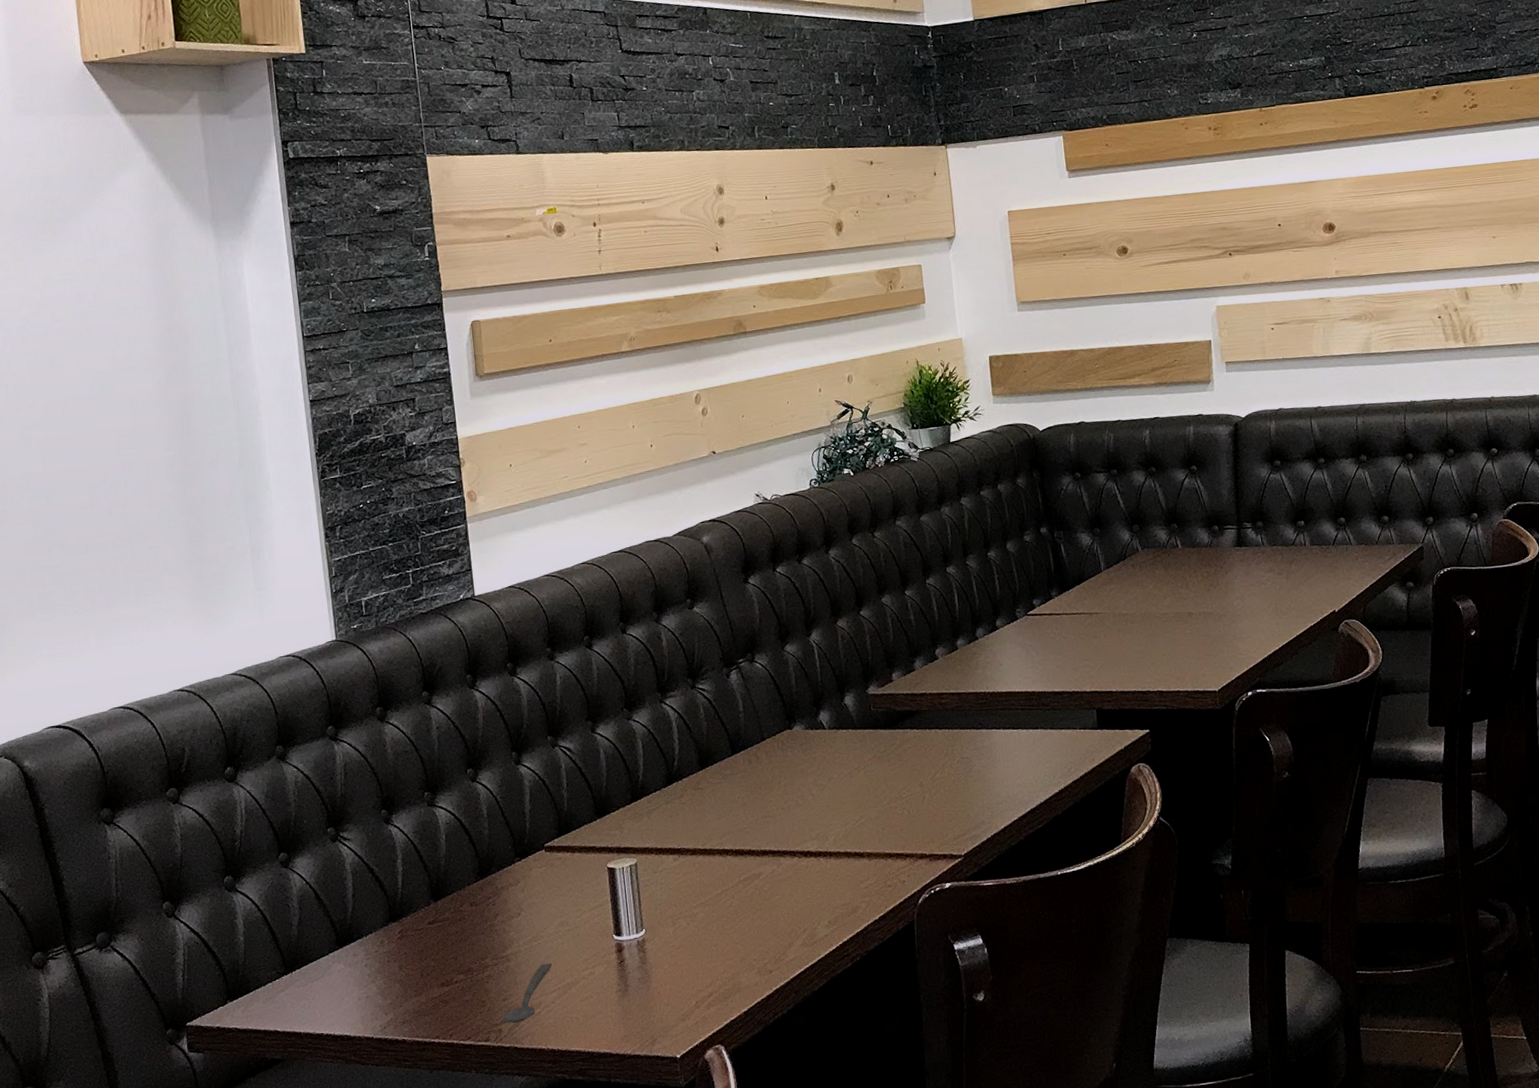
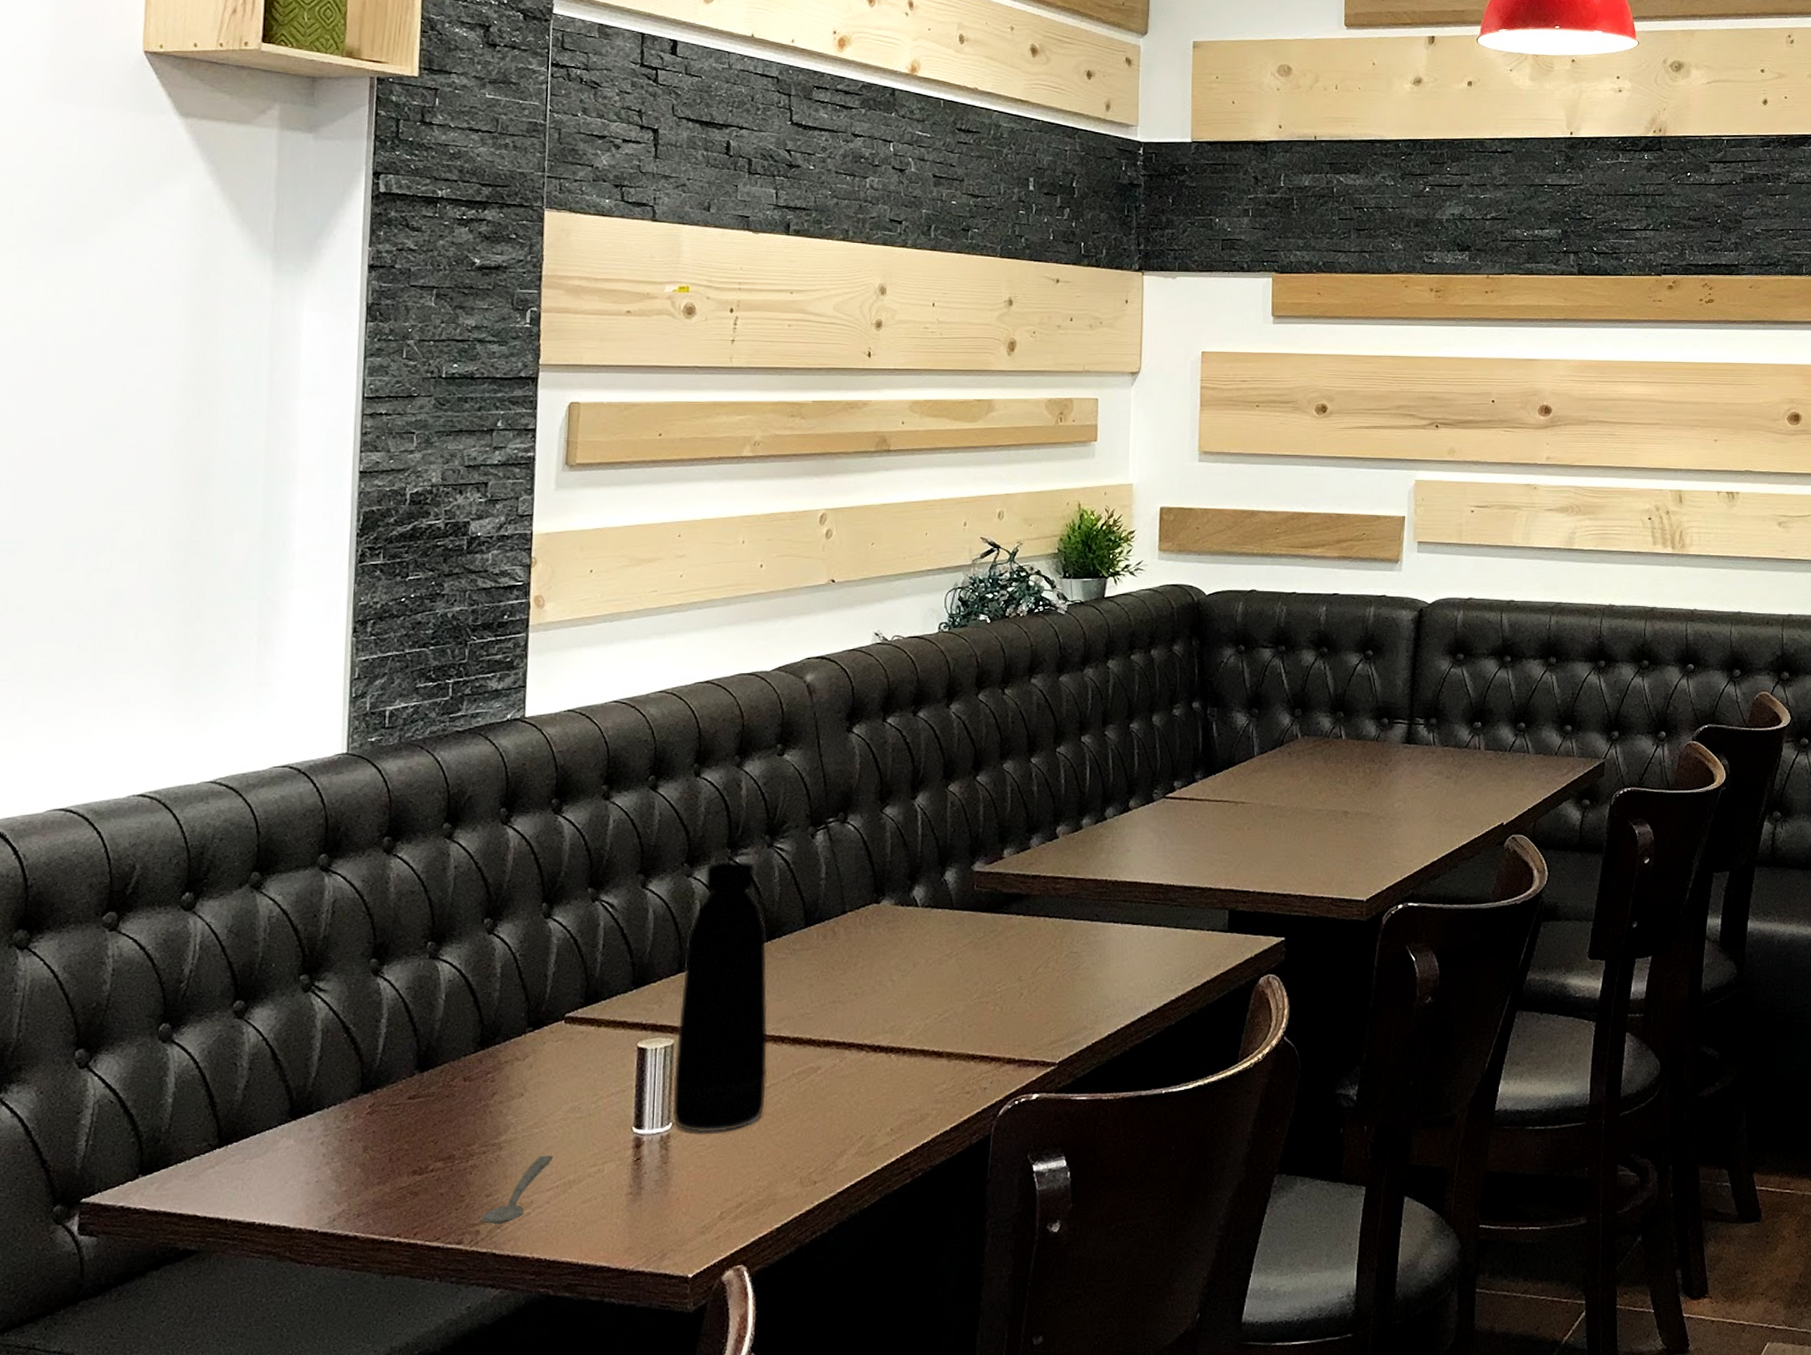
bottle: none [635,702,719,936] -> present [672,861,768,1133]

